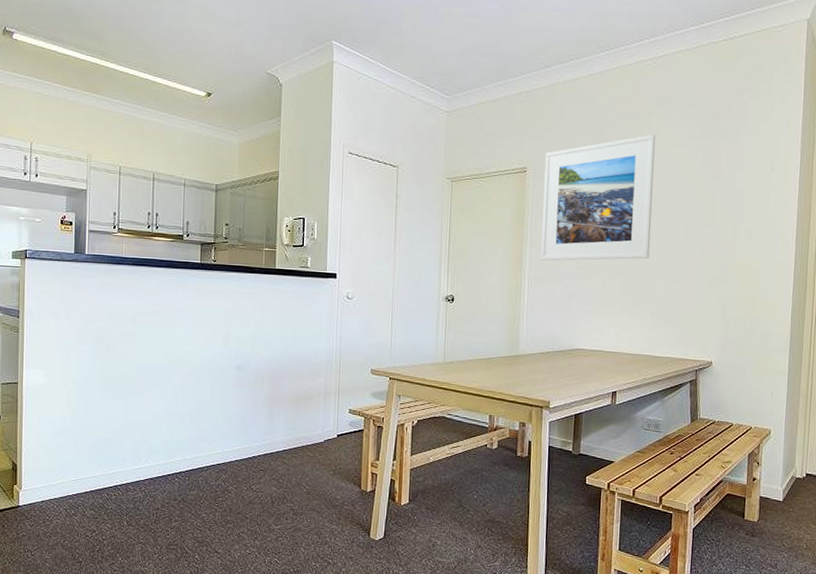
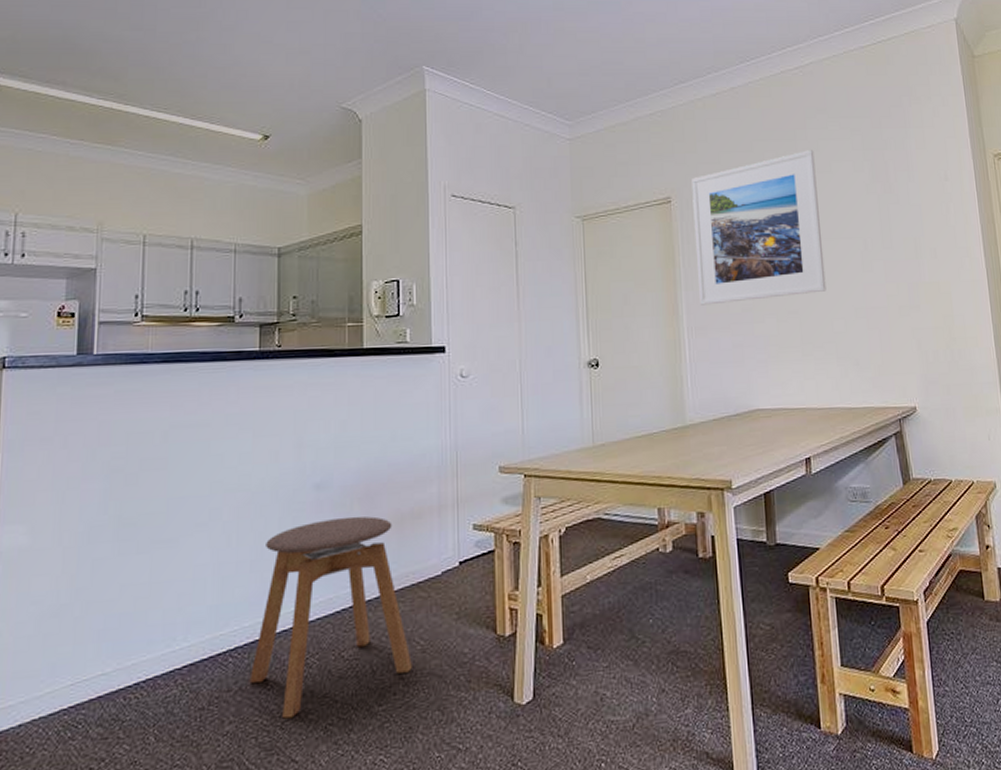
stool: none [189,392,300,524] -> present [249,516,412,719]

